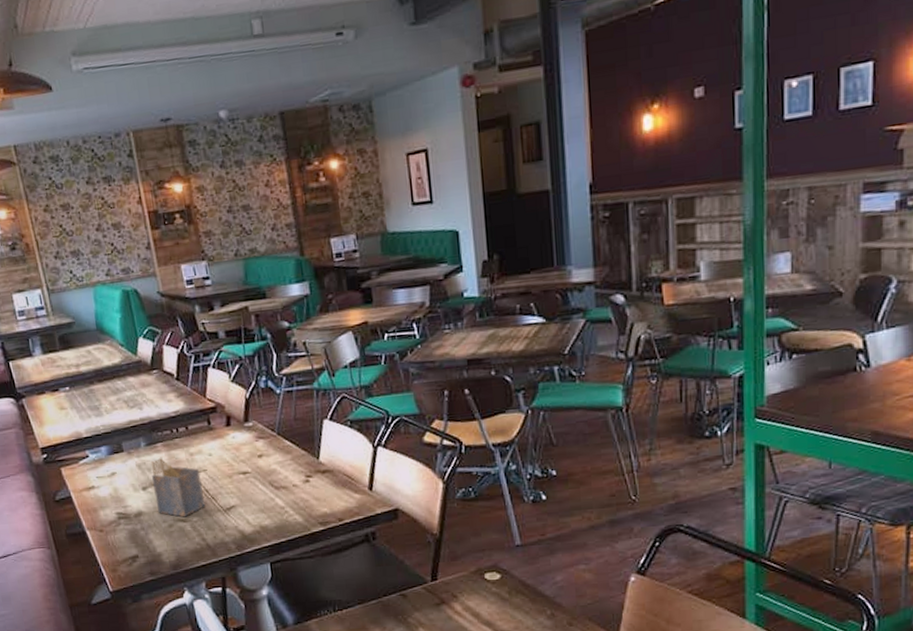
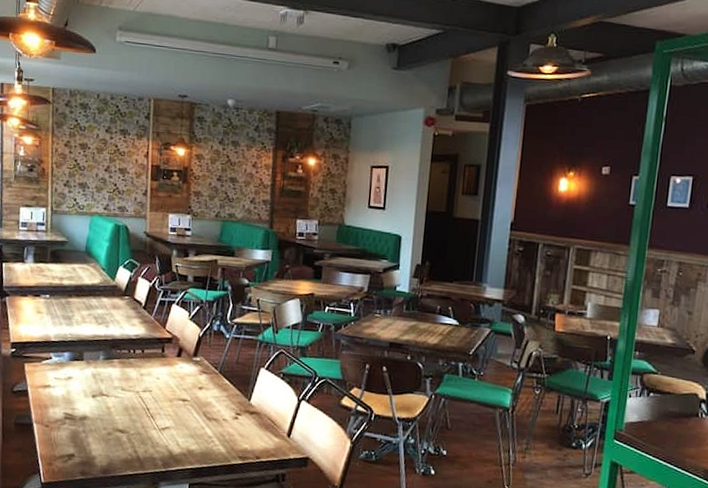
napkin holder: present [150,457,206,517] -> none [100,371,146,429]

